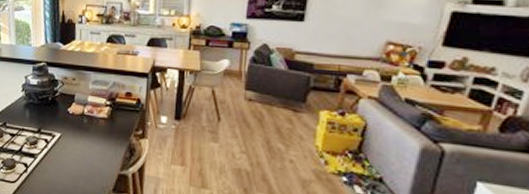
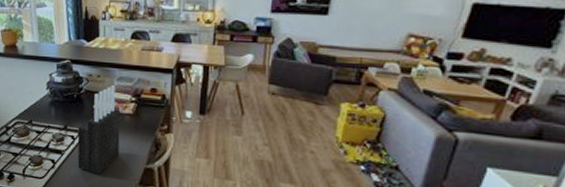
knife block: none [50,87,95,181] -> present [77,84,121,175]

